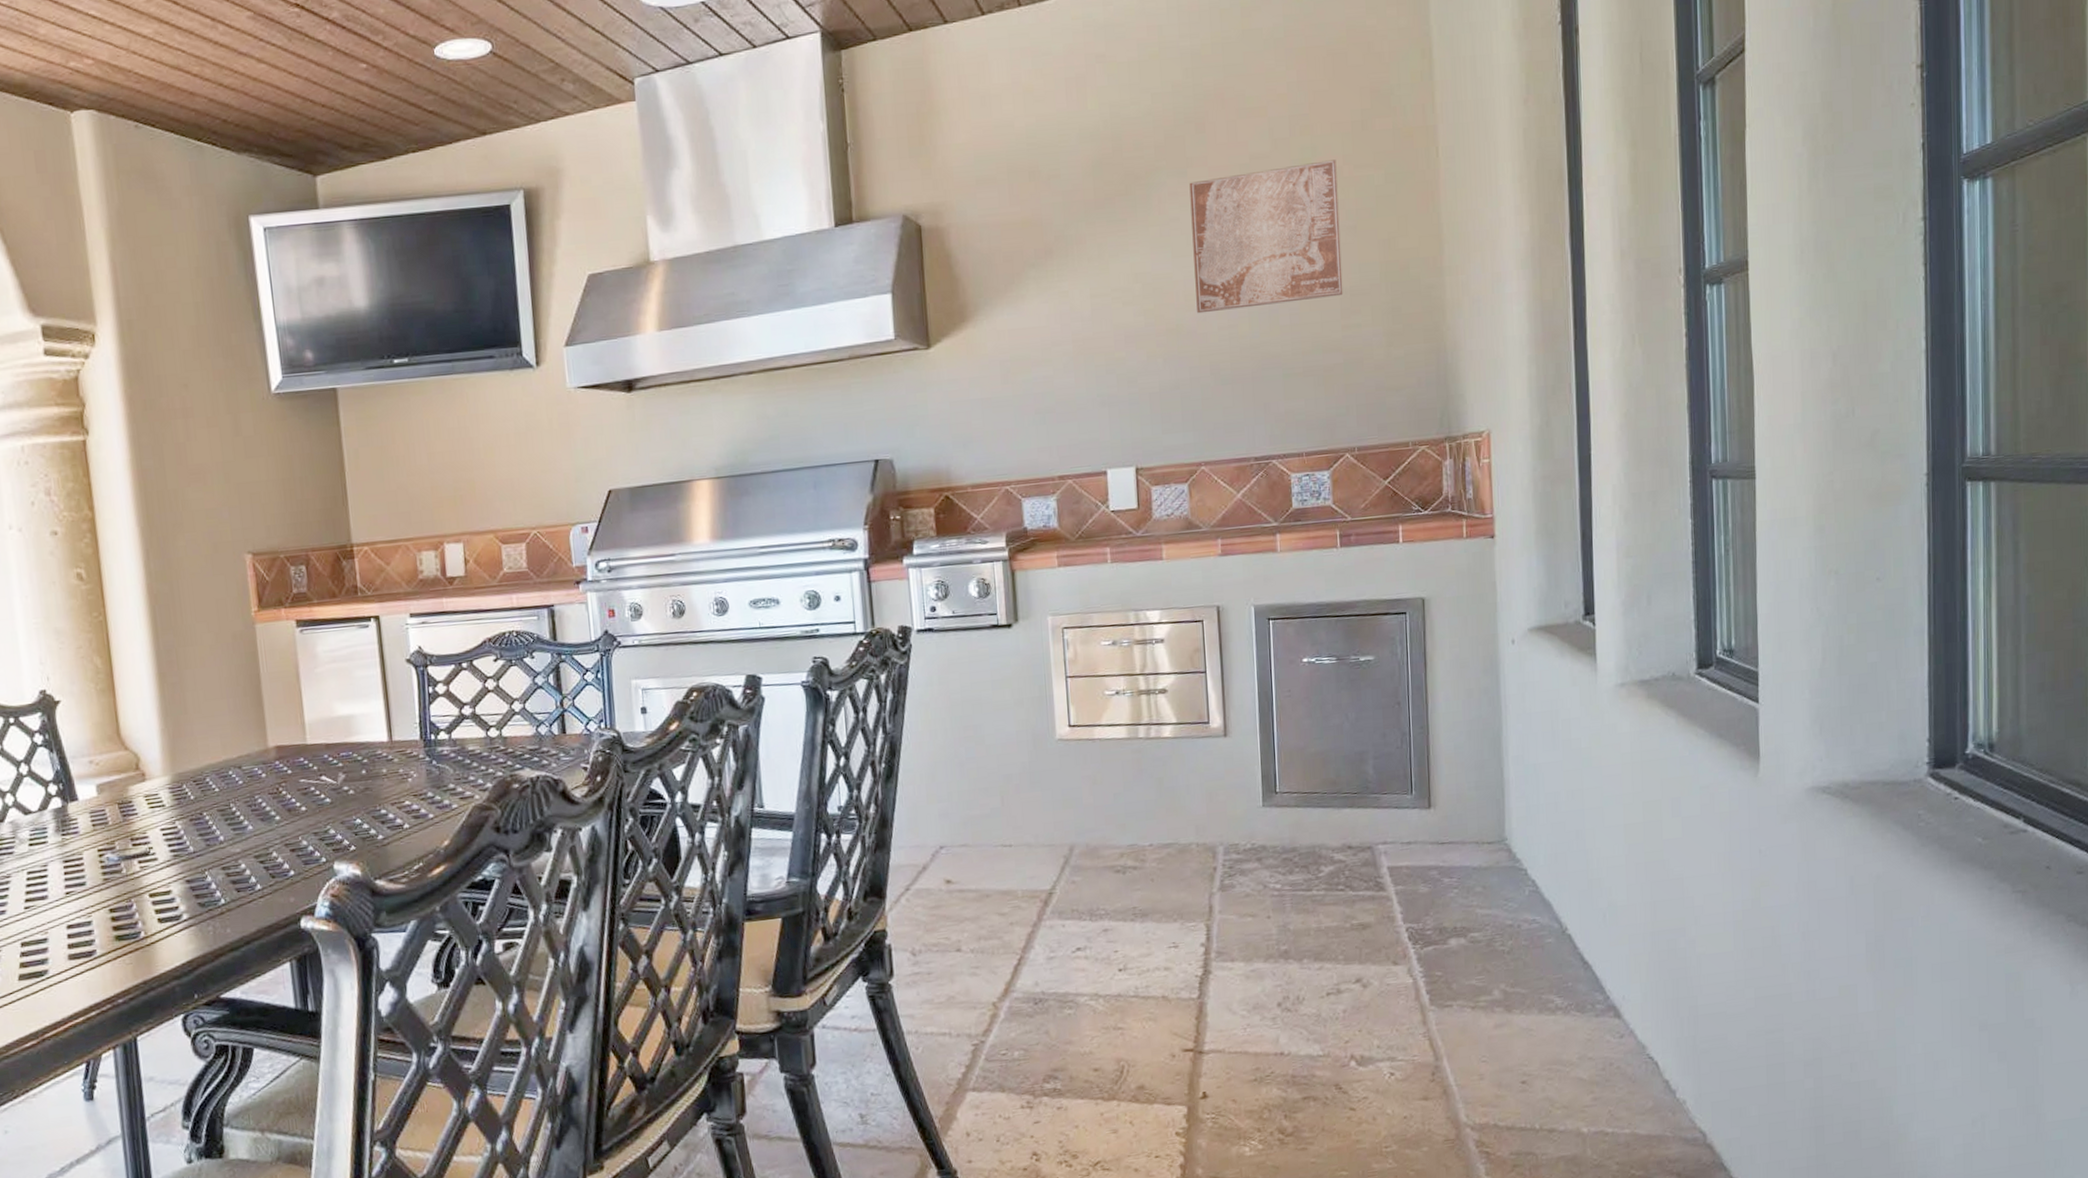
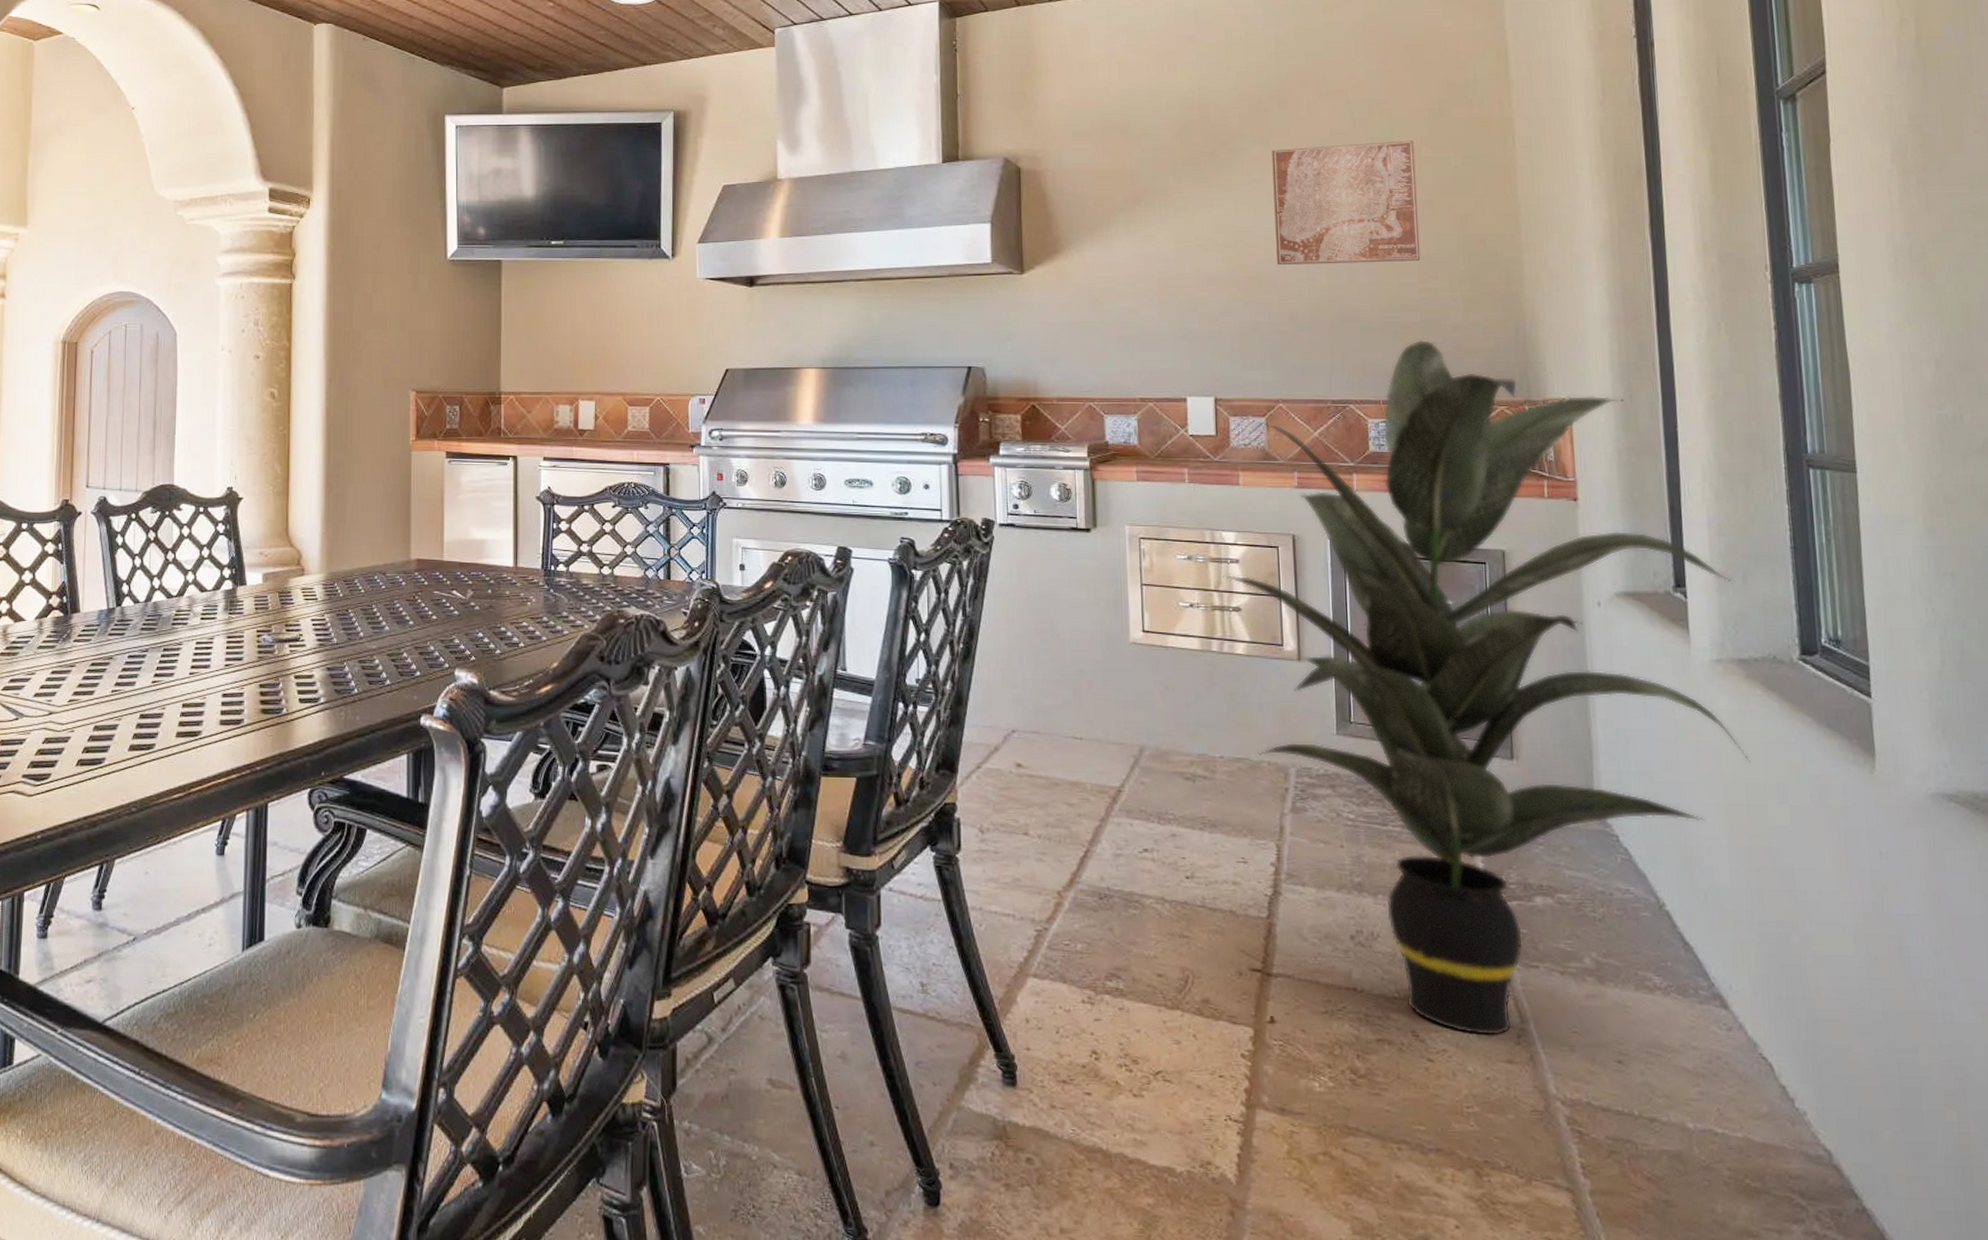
indoor plant: none [1148,381,1649,1079] -> present [1223,339,1751,1037]

